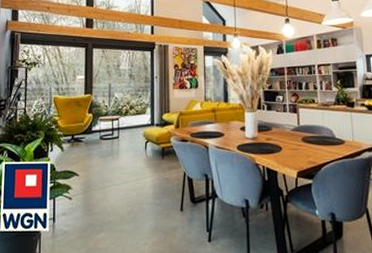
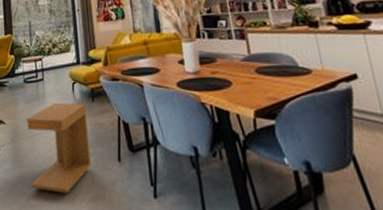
side table: none [99,159,156,238] -> present [27,103,91,194]

